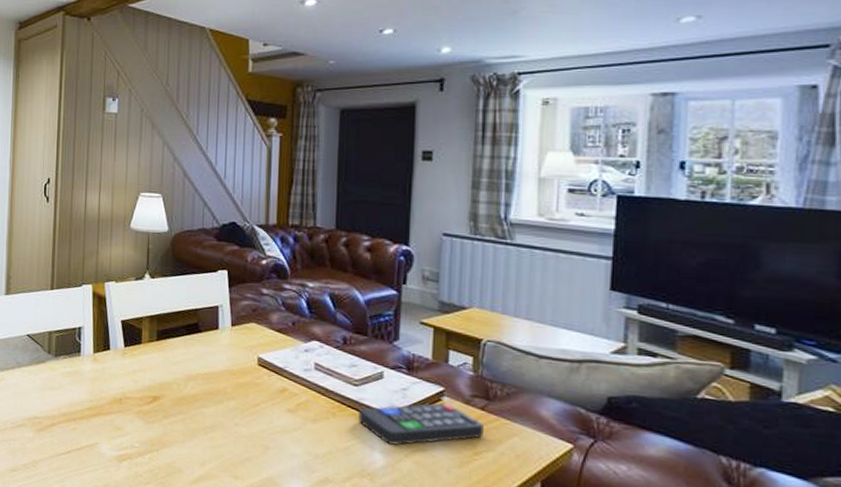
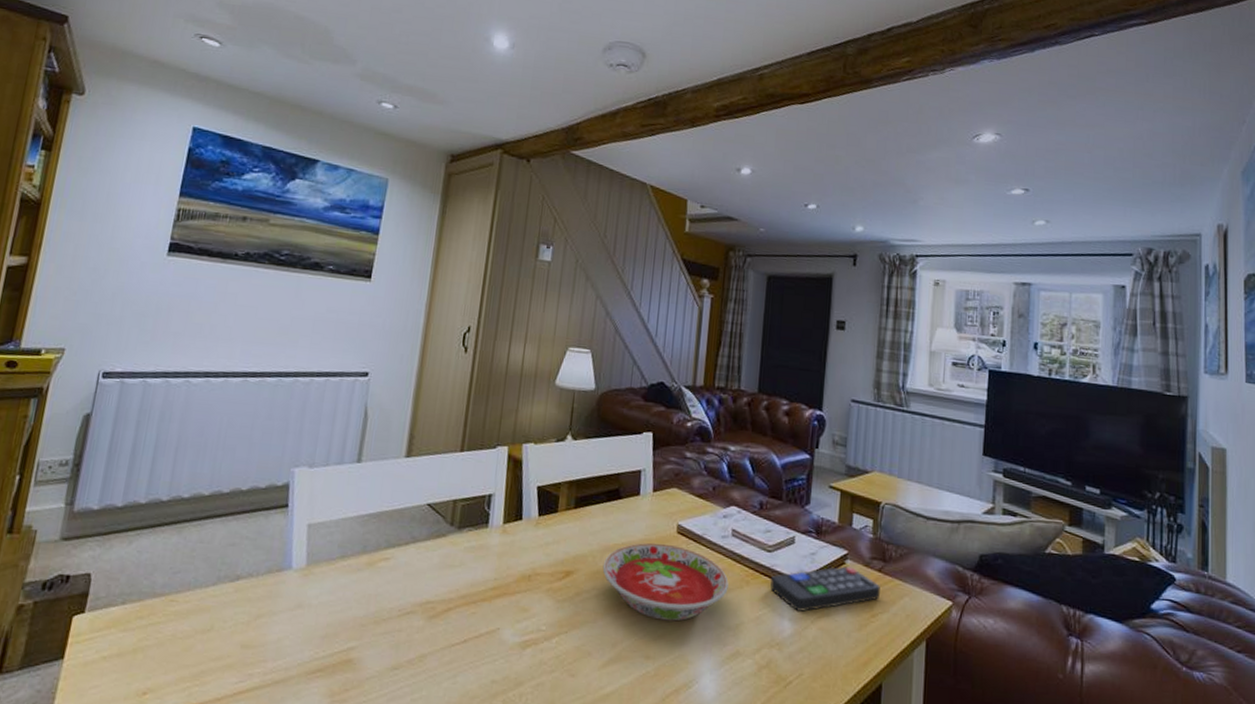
bowl: none [187,373,314,447] -> present [602,542,729,621]

